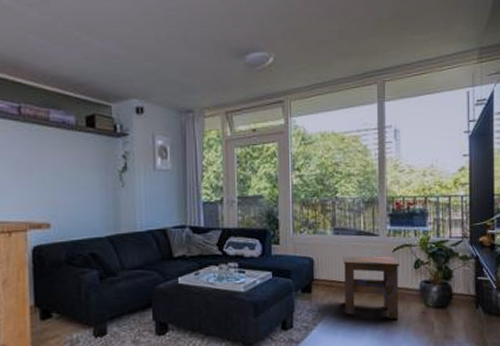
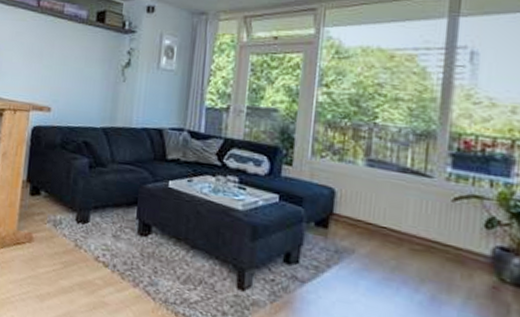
side table: present [343,255,399,319] -> none [372,192,462,287]

